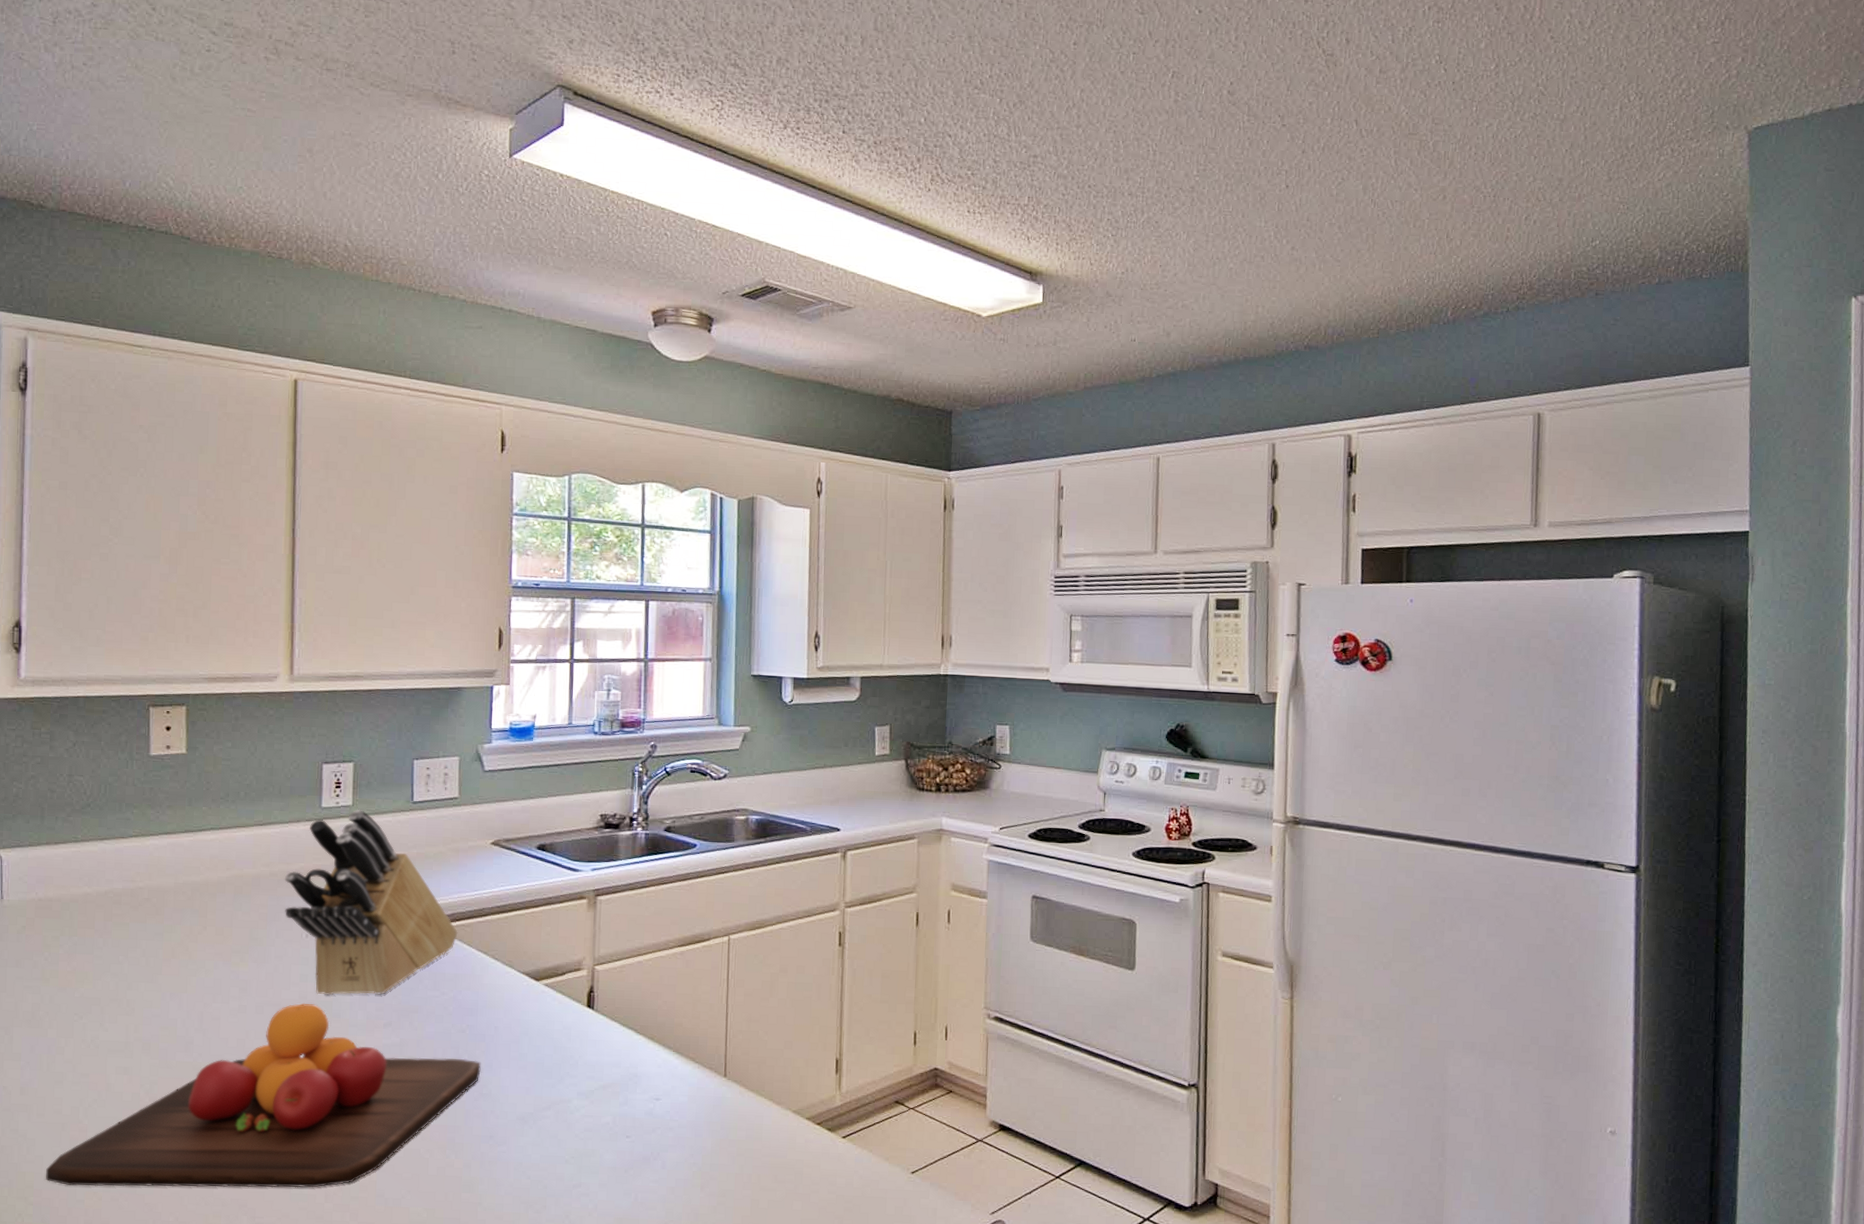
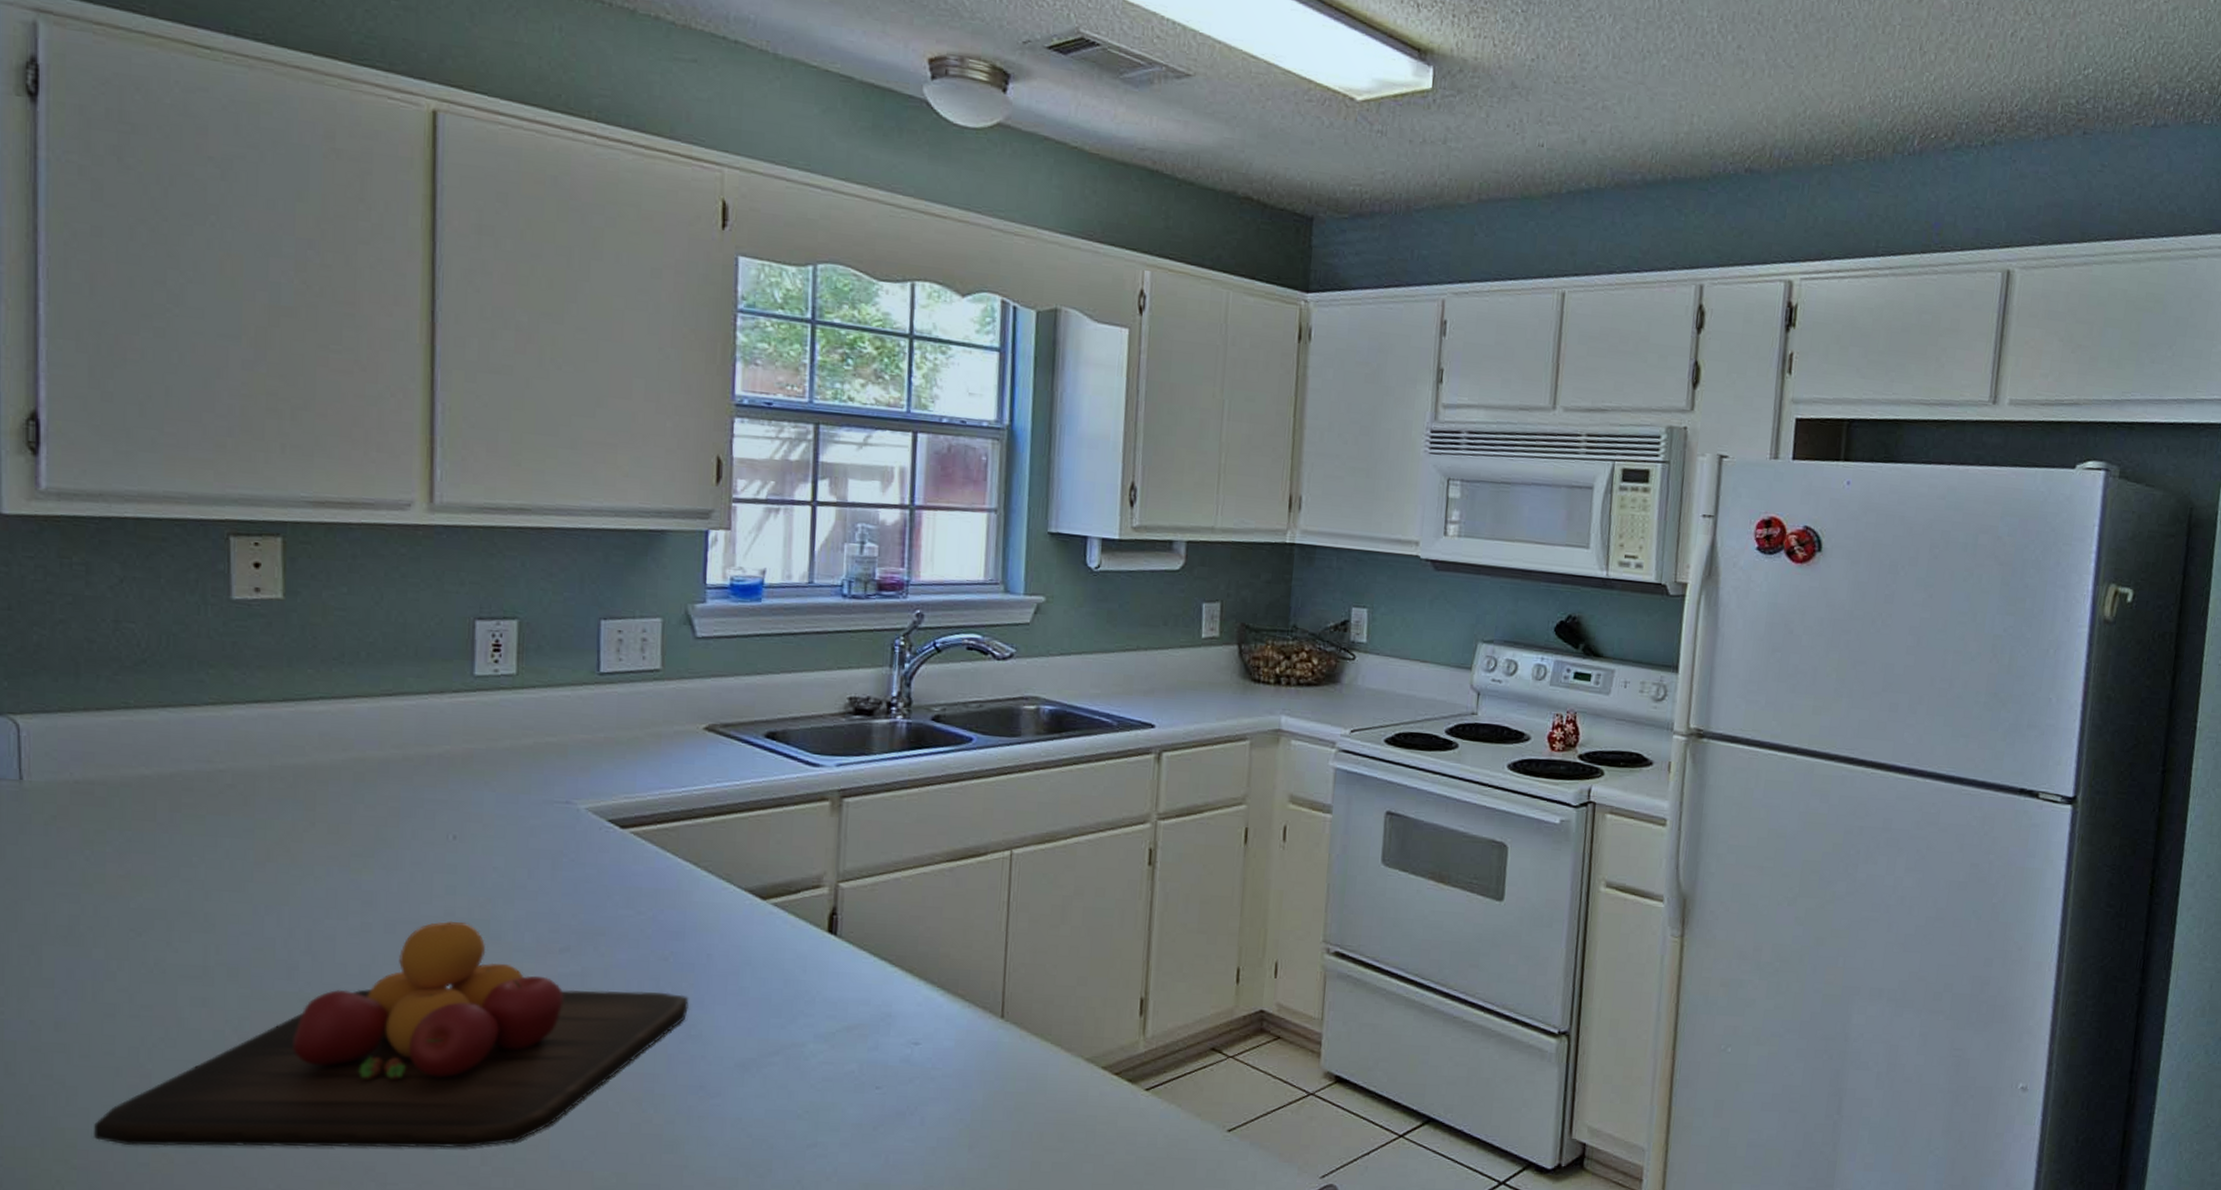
knife block: present [284,809,458,996] -> none [423,679,659,913]

